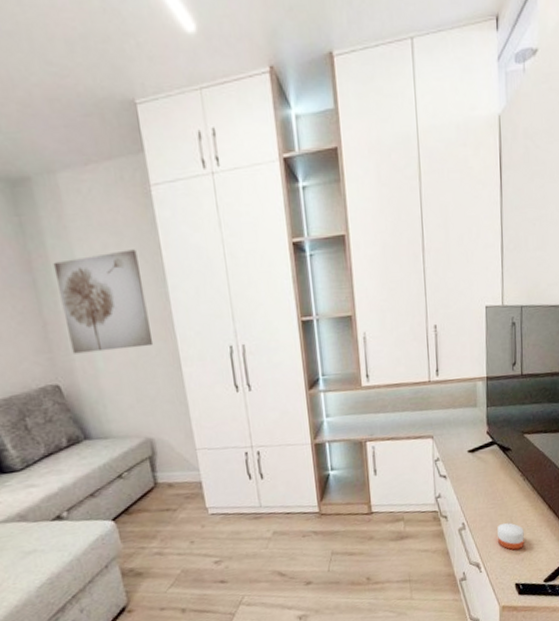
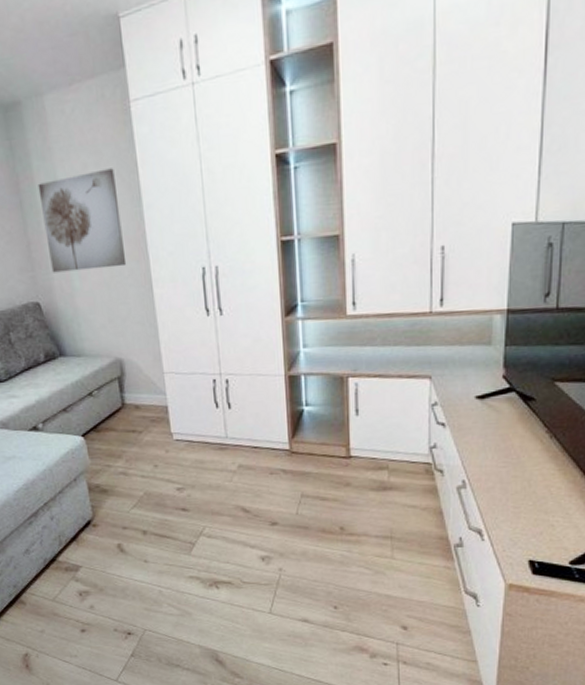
candle: present [497,522,524,550] -> none [509,487,546,521]

